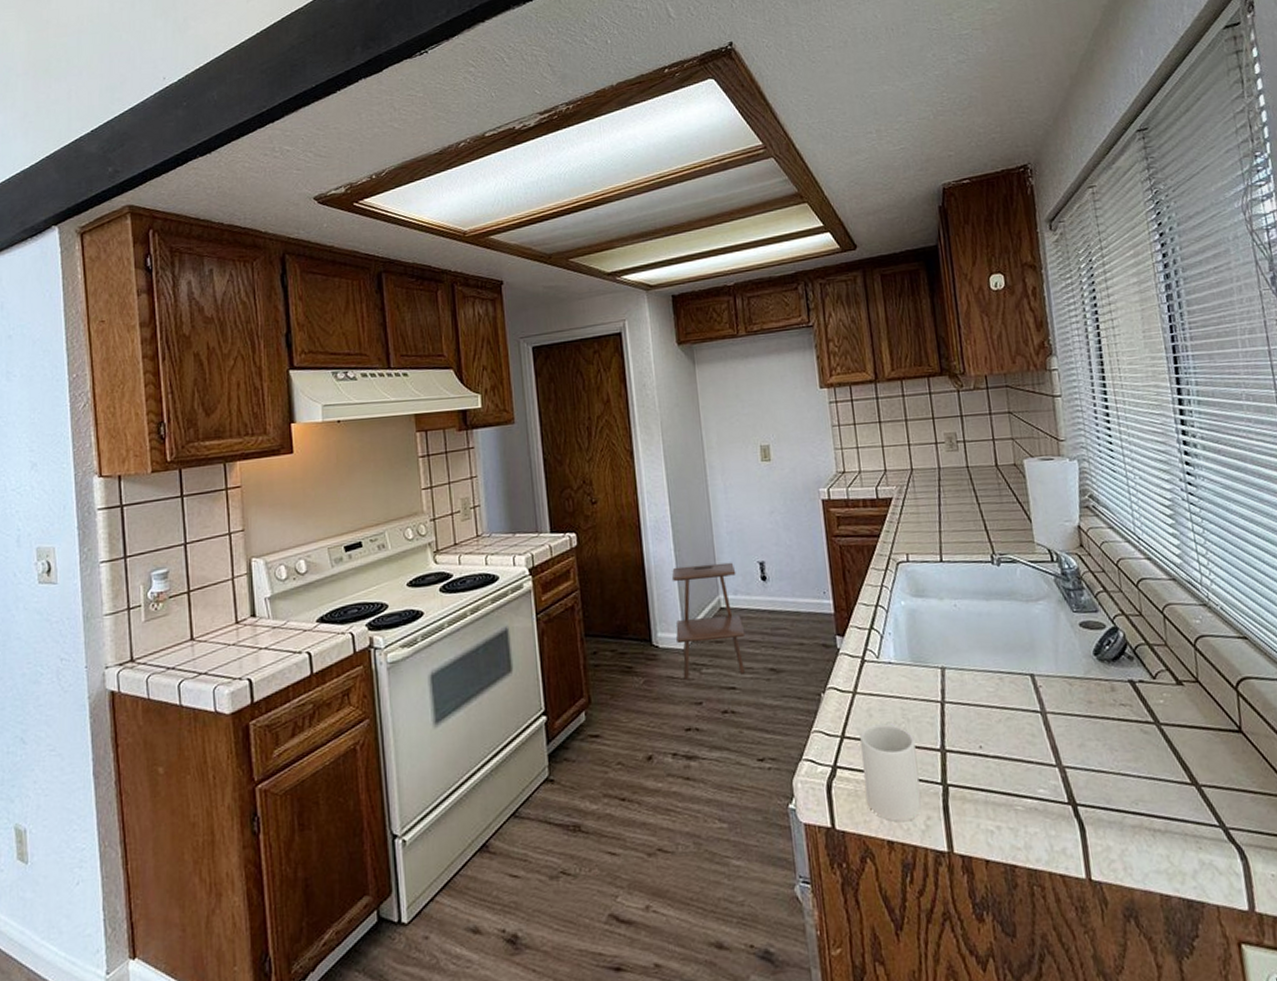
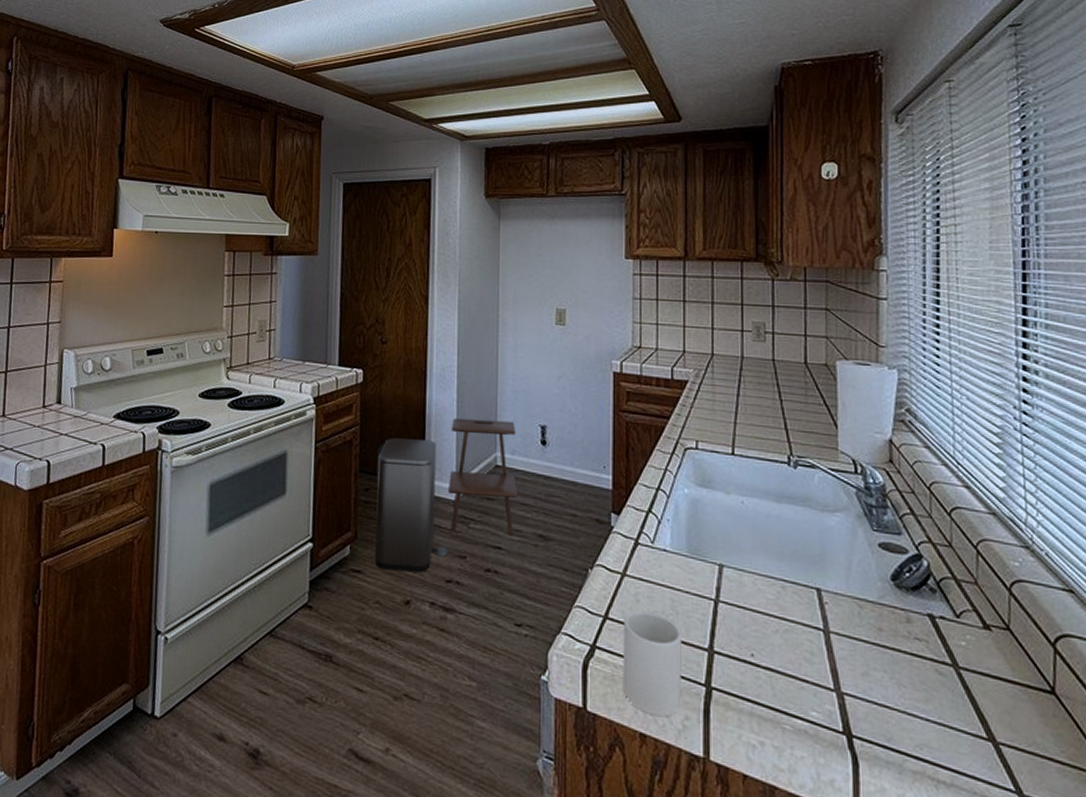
pedal bin: none [601,593,685,730] -> present [374,438,450,573]

